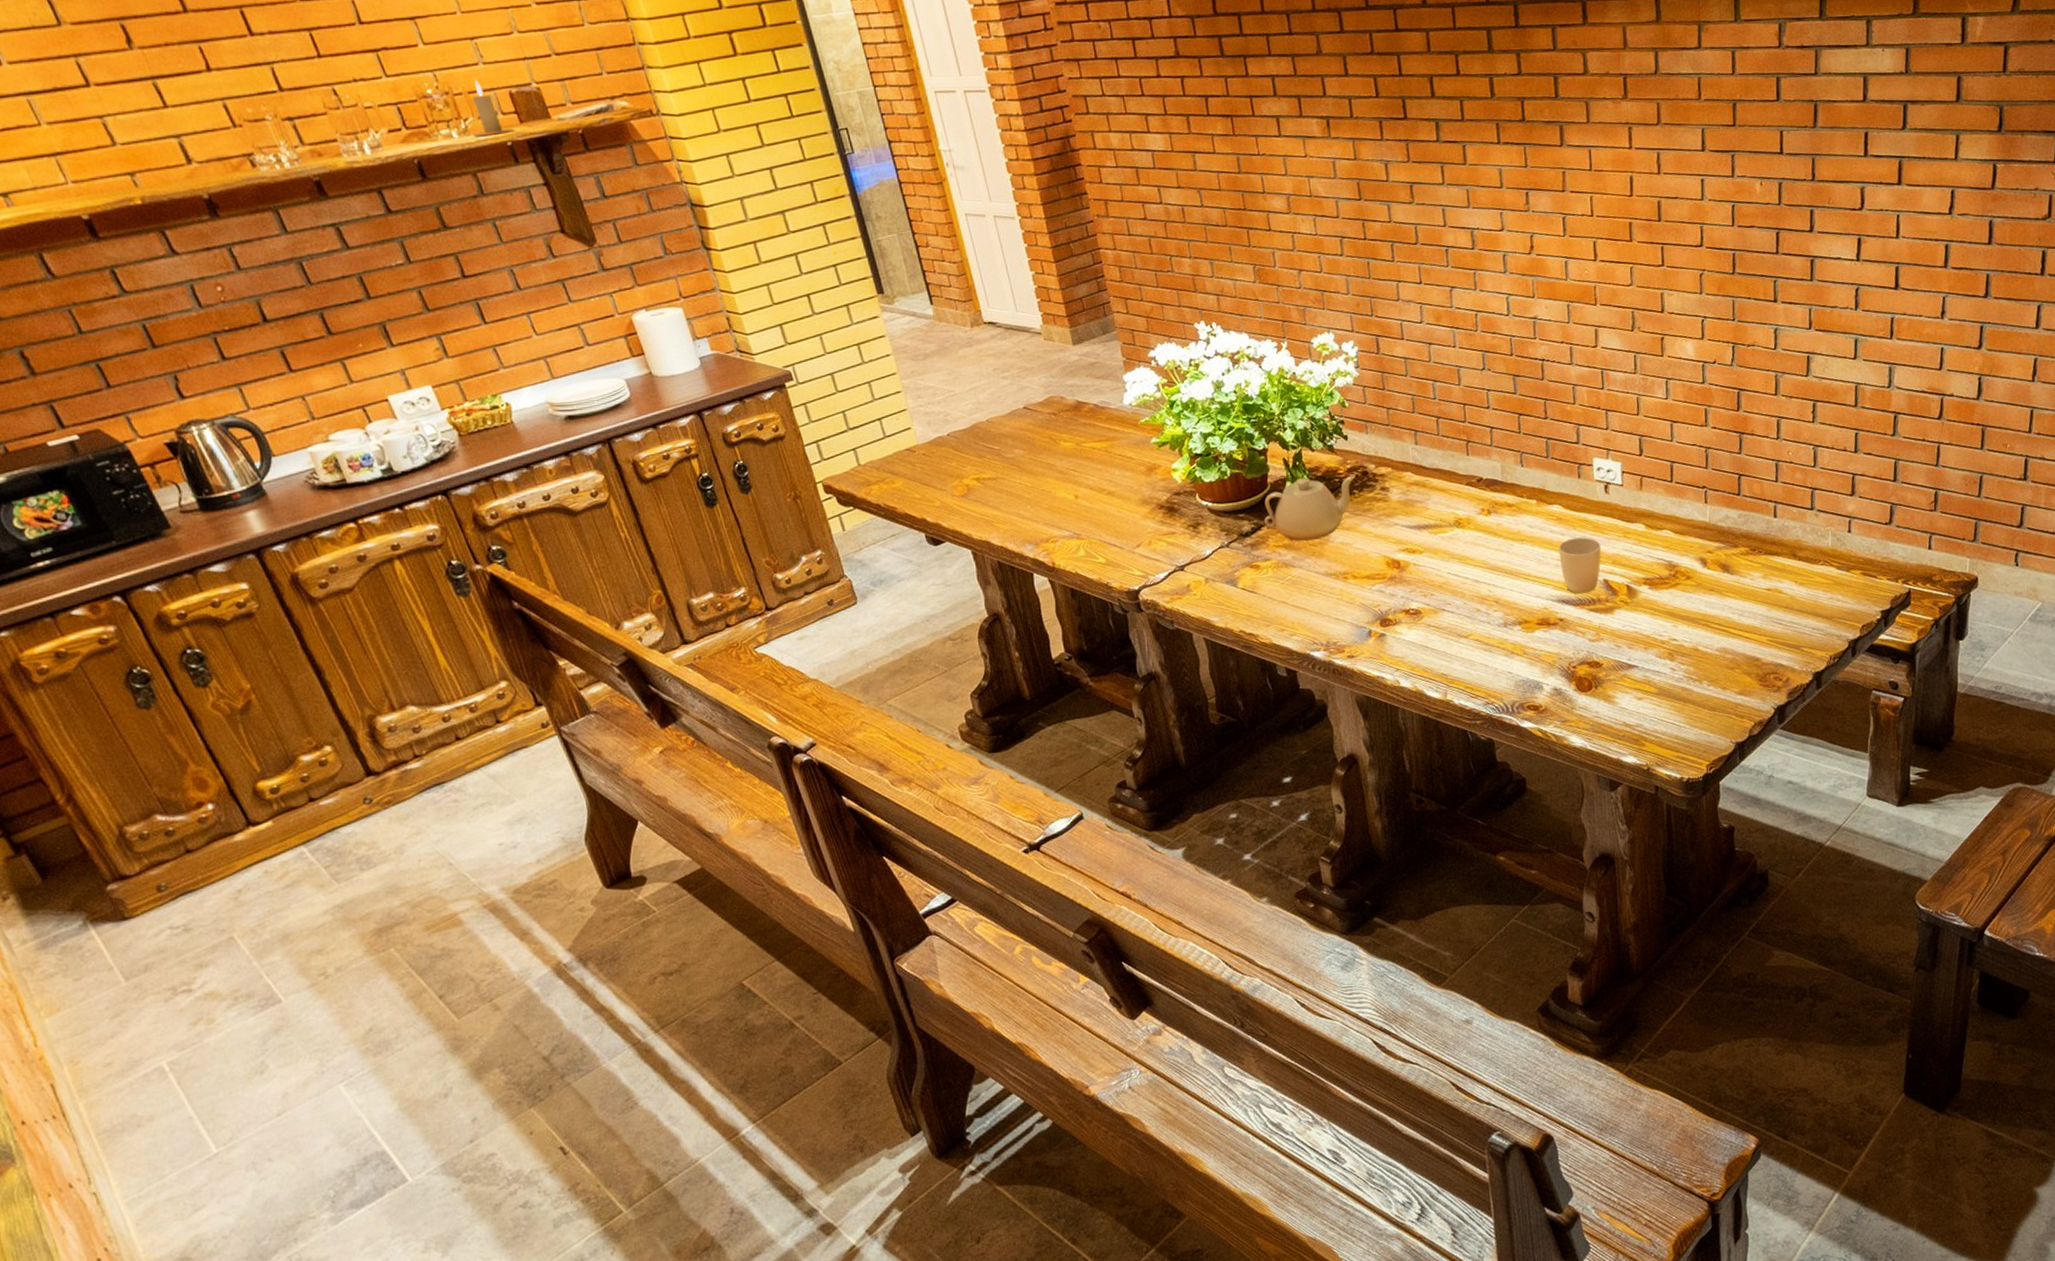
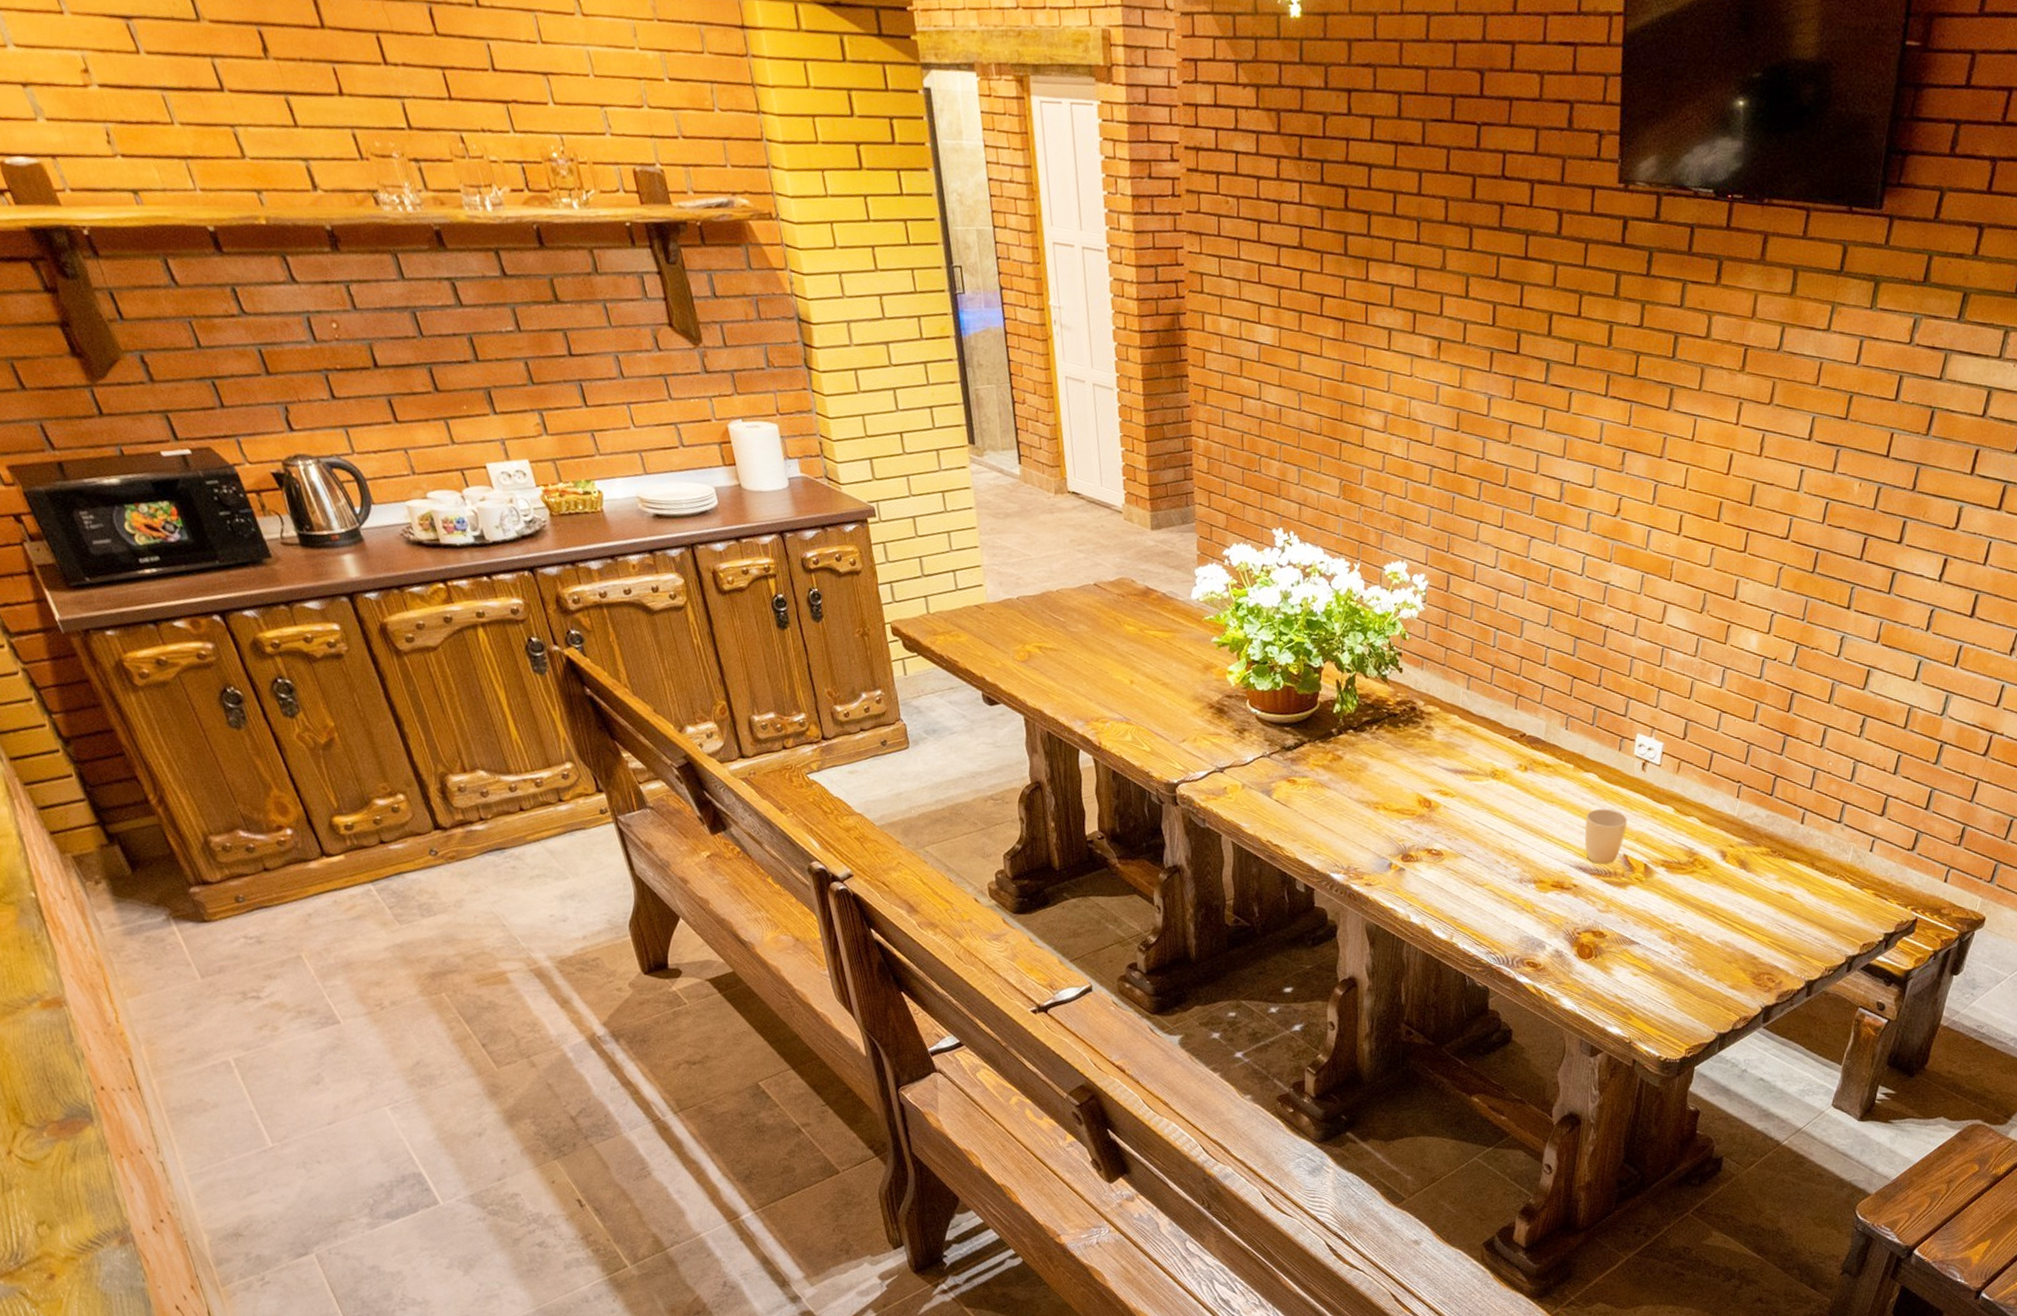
candle: present [472,81,515,136] -> none [594,151,634,213]
teapot: present [1263,475,1356,541] -> none [1307,702,1404,766]

